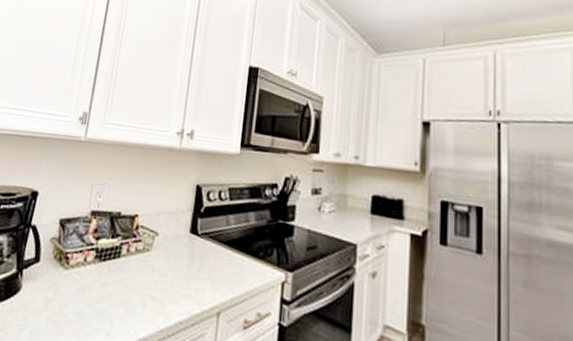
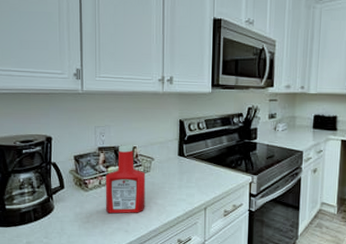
ketchup bottle: none [85,210,145,310] -> present [105,145,146,214]

